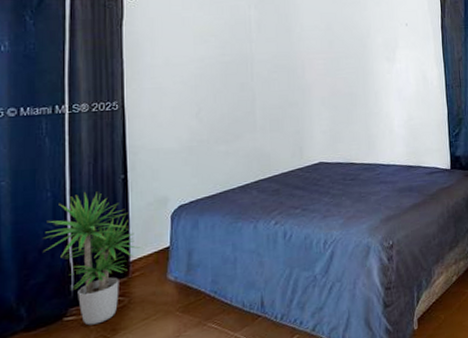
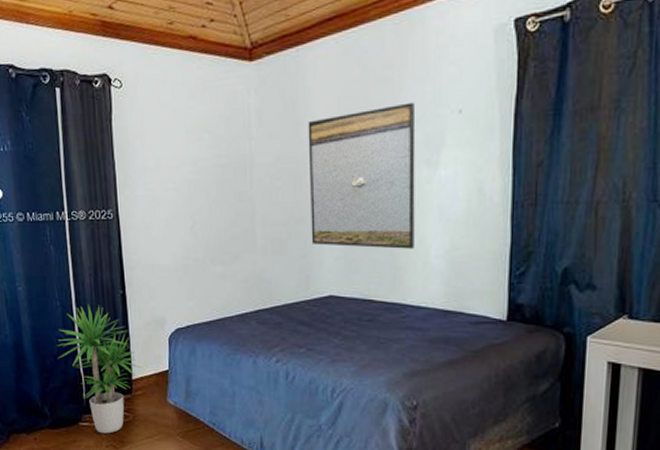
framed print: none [298,18,382,123] -> present [308,102,416,249]

